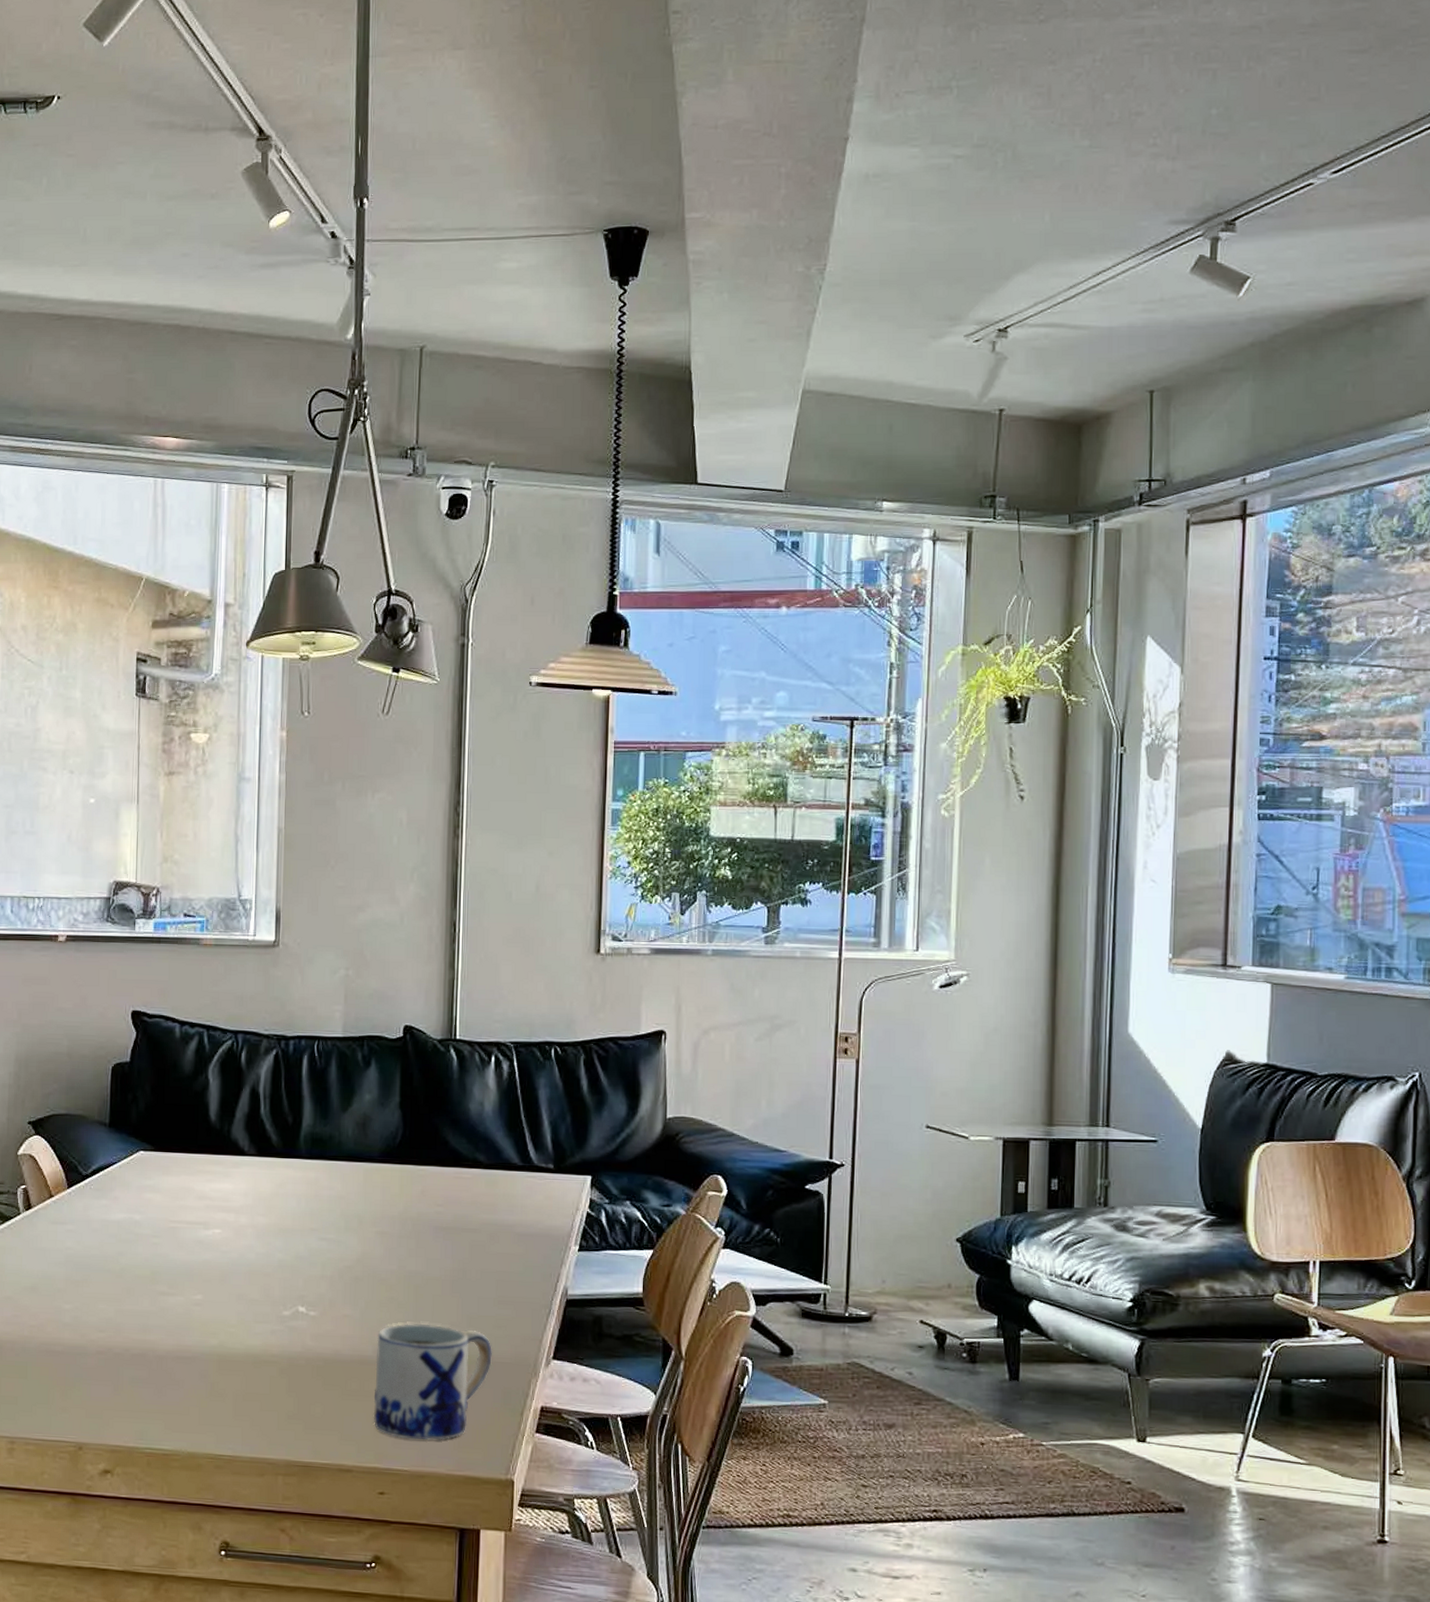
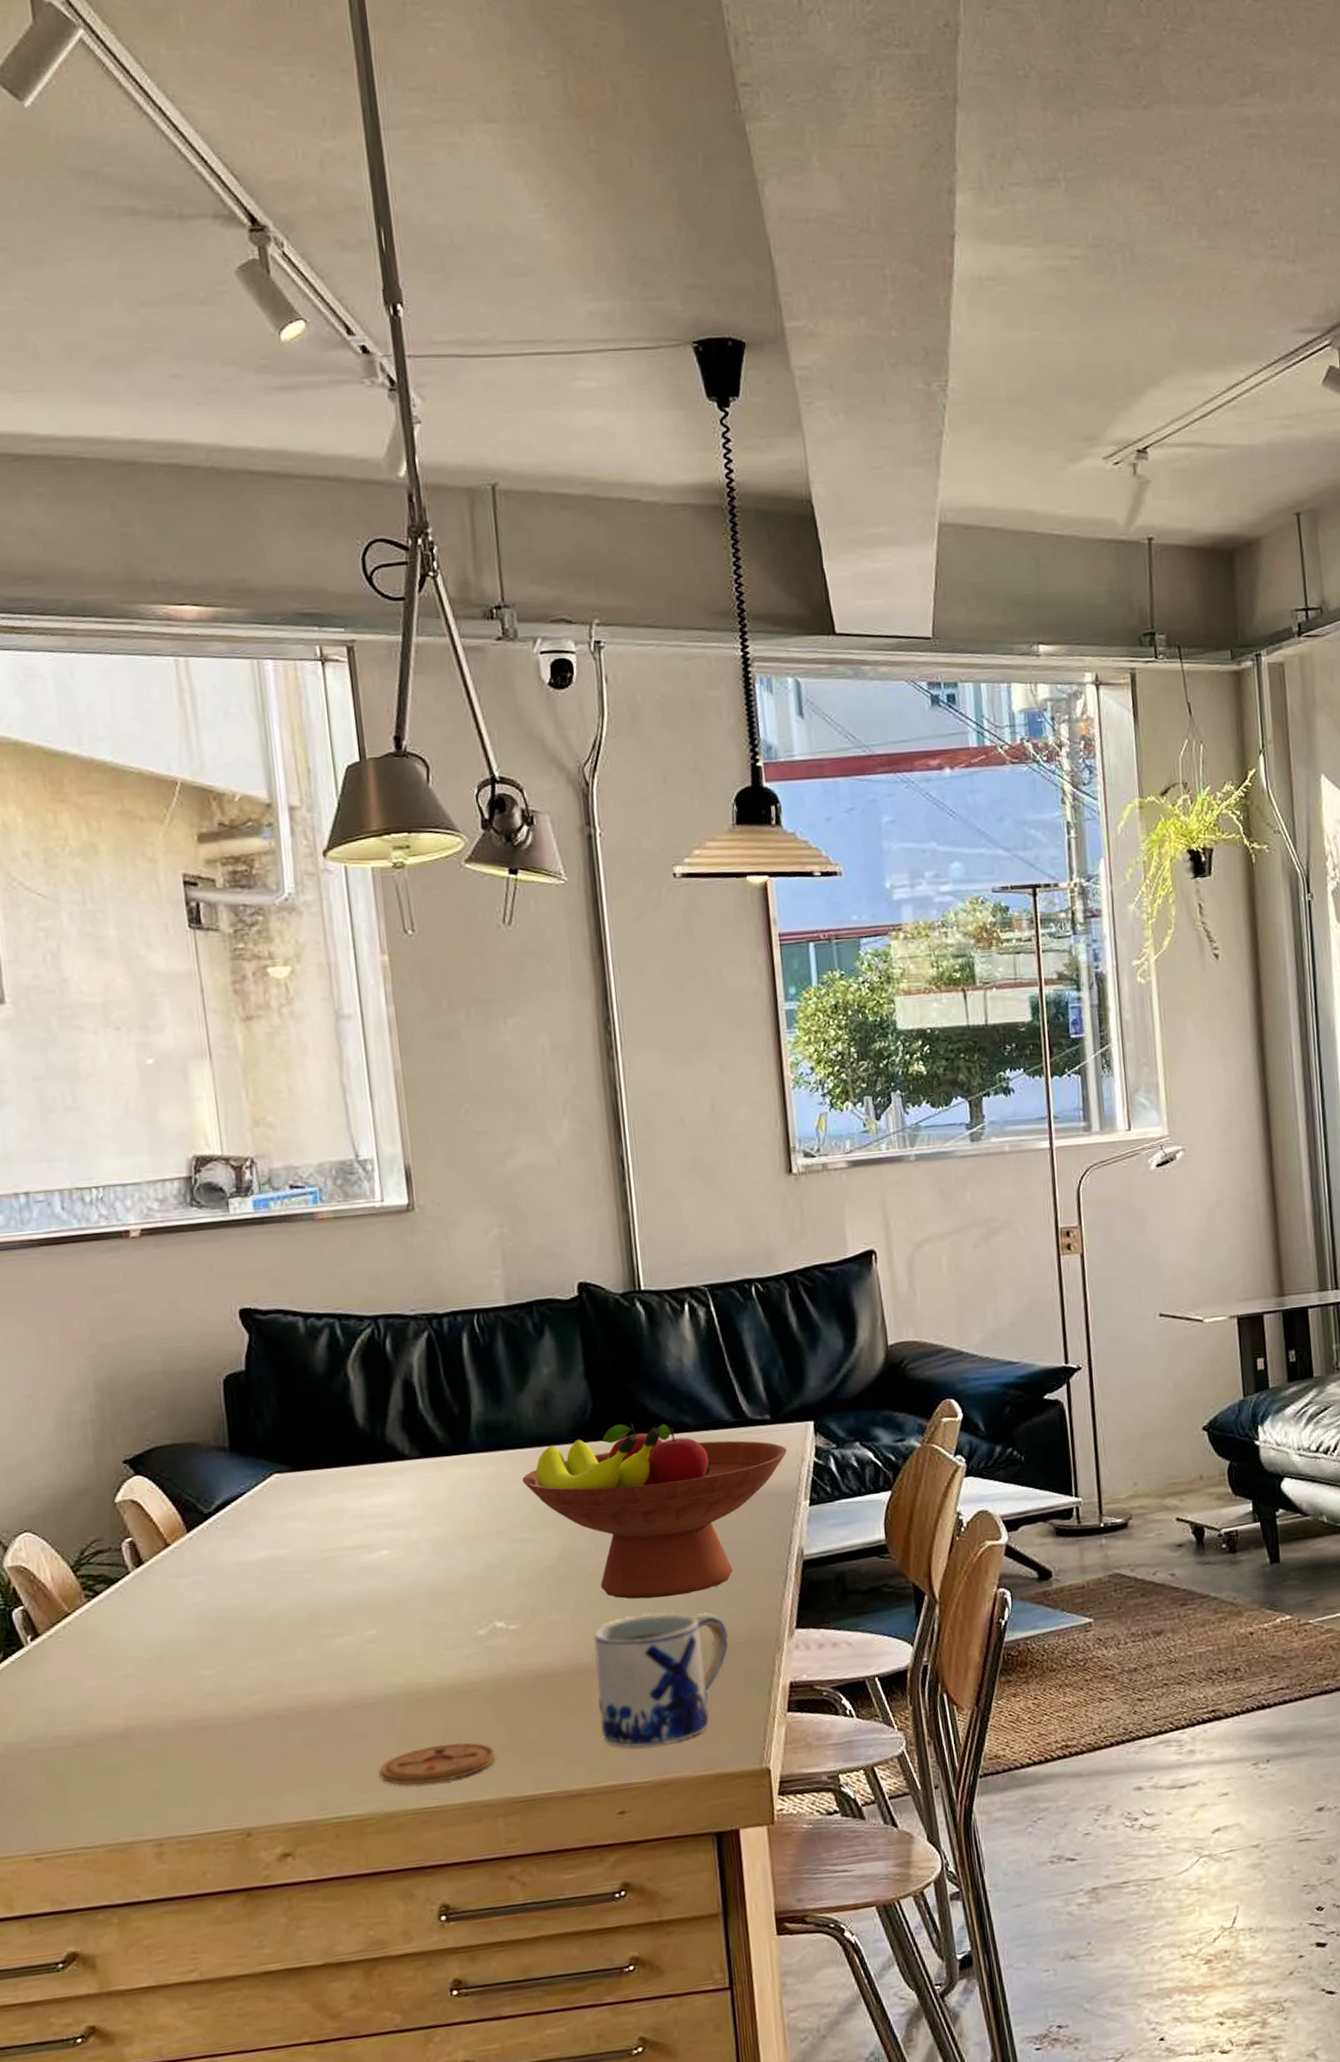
coaster: none [187,1402,284,1436] -> present [378,1742,496,1785]
fruit bowl: none [336,1153,564,1311] -> present [522,1423,787,1599]

